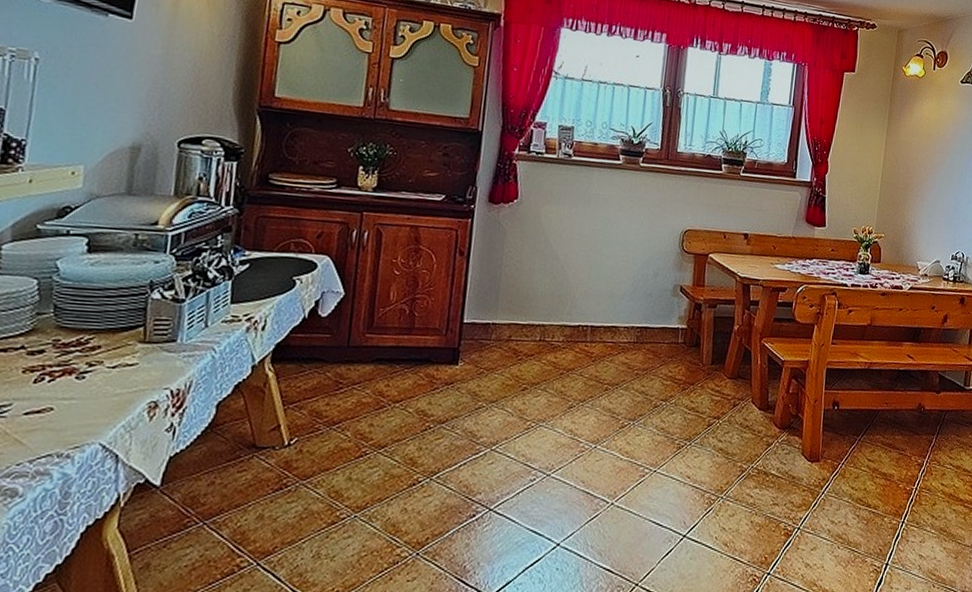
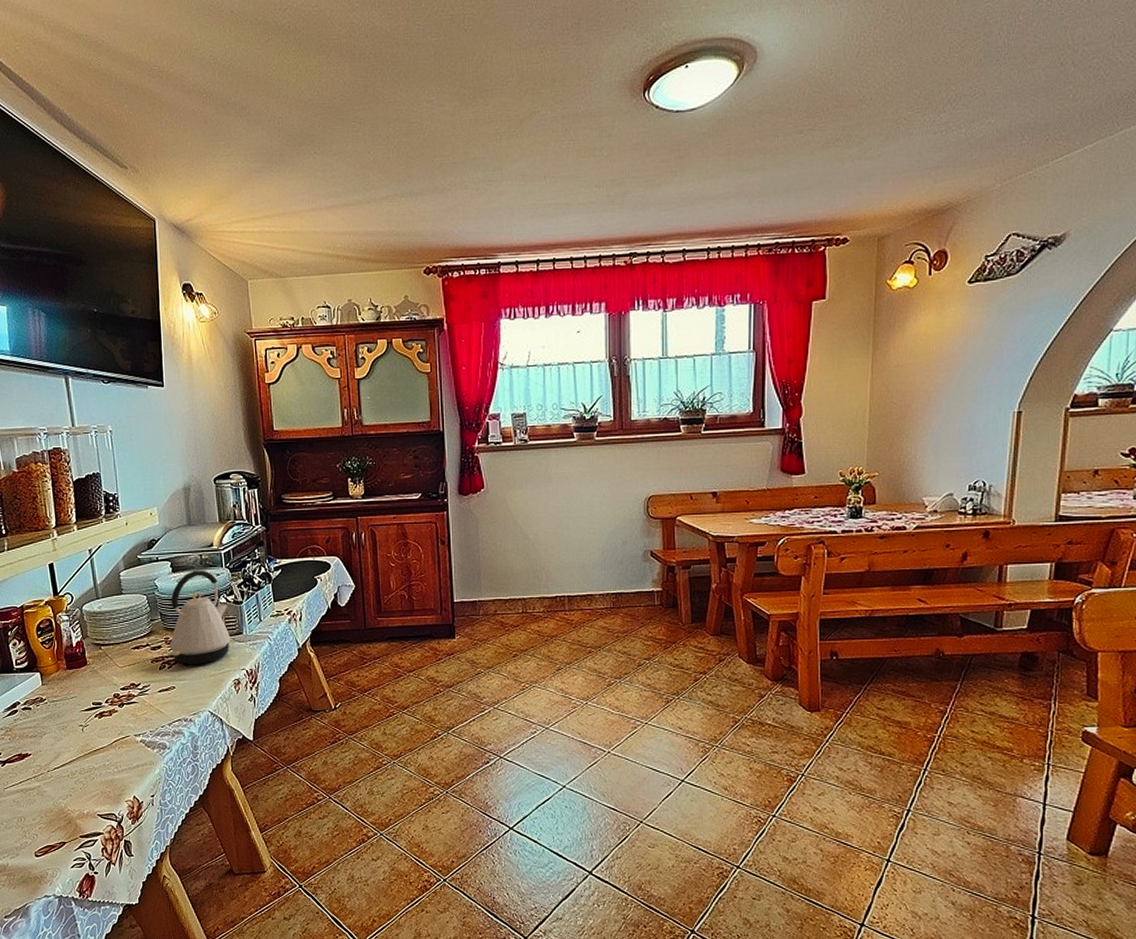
kettle: none [58,253,162,379] -> present [170,570,231,664]

